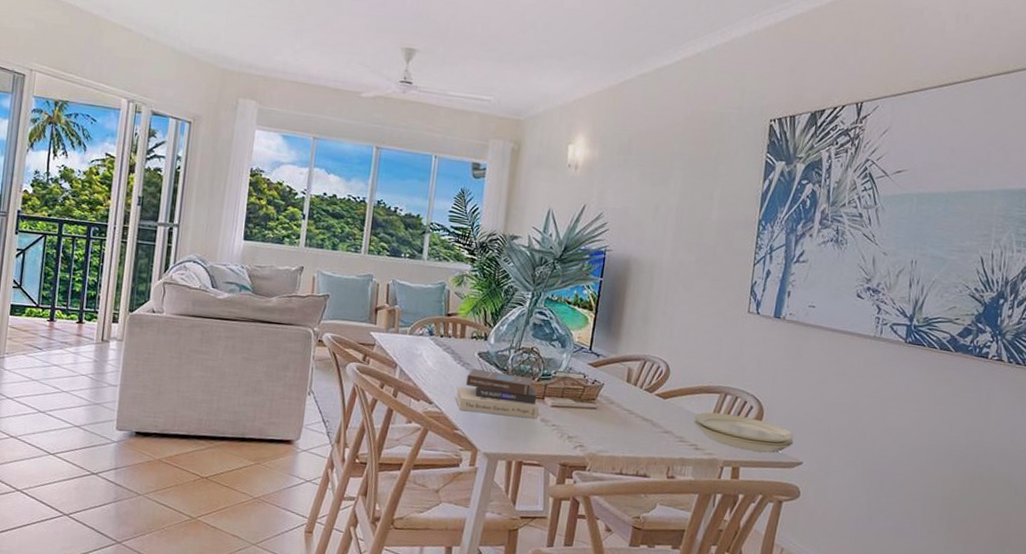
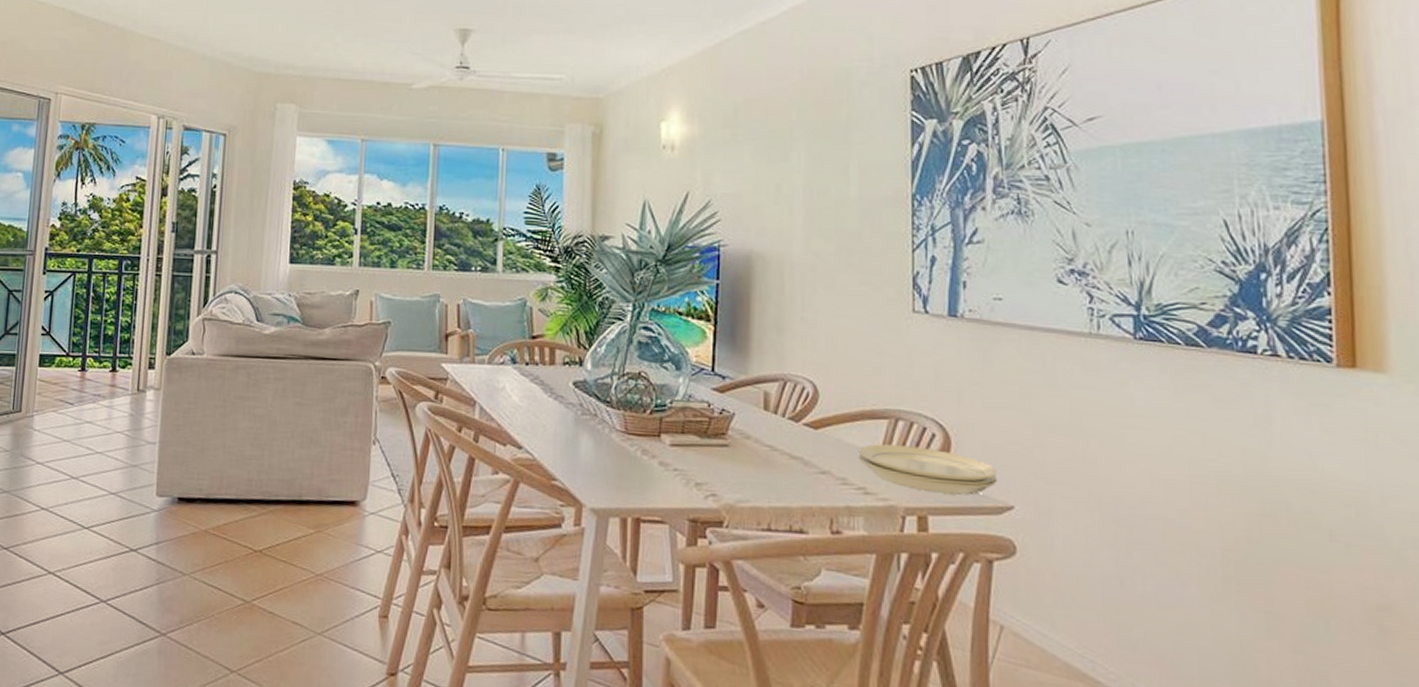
books: present [455,369,539,418] -> none [549,402,654,462]

